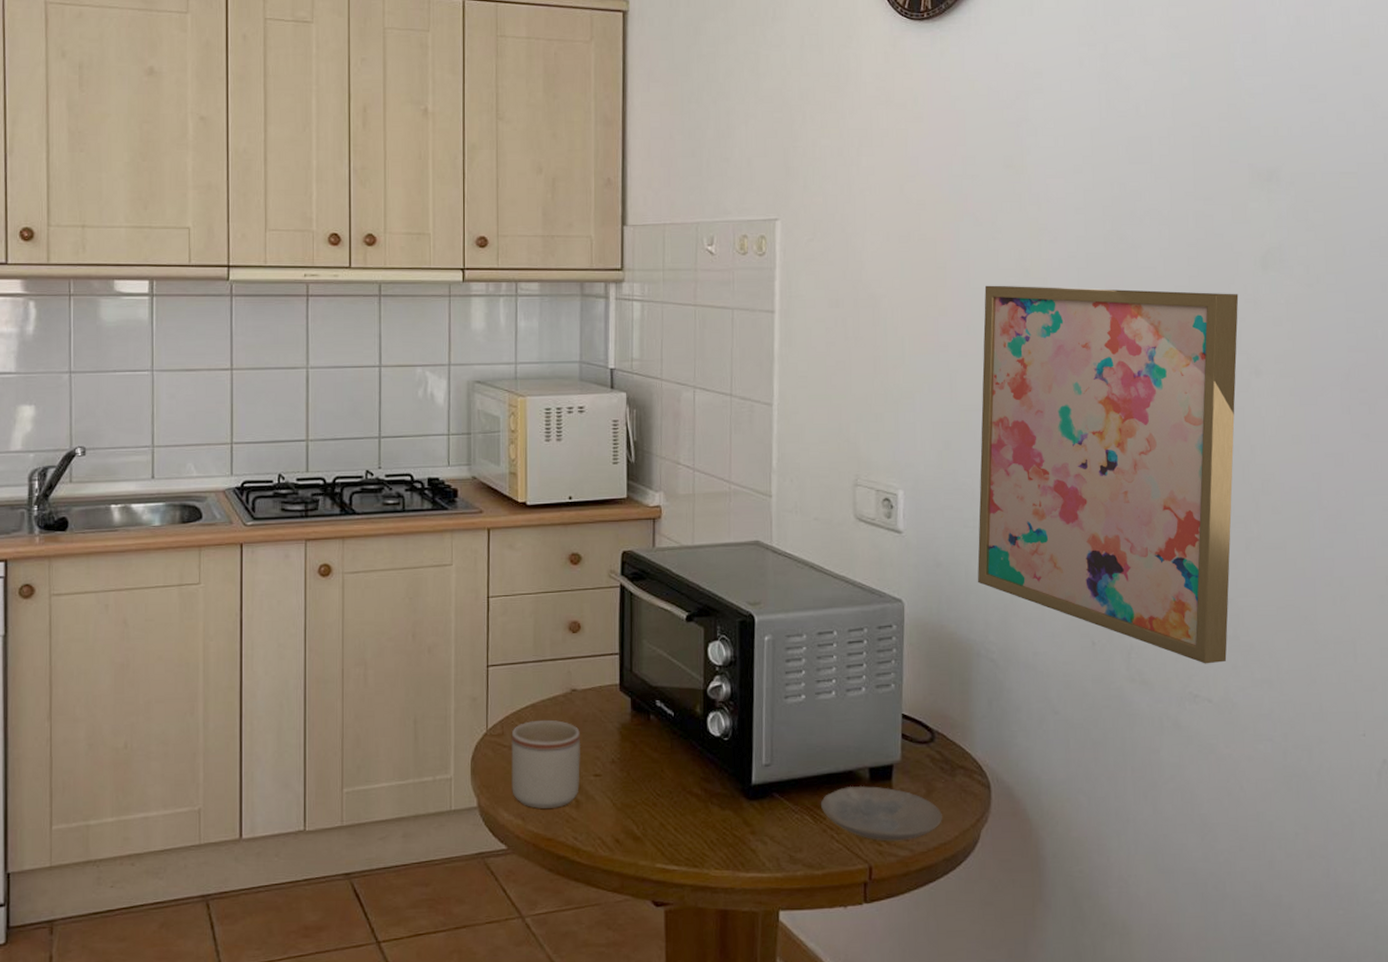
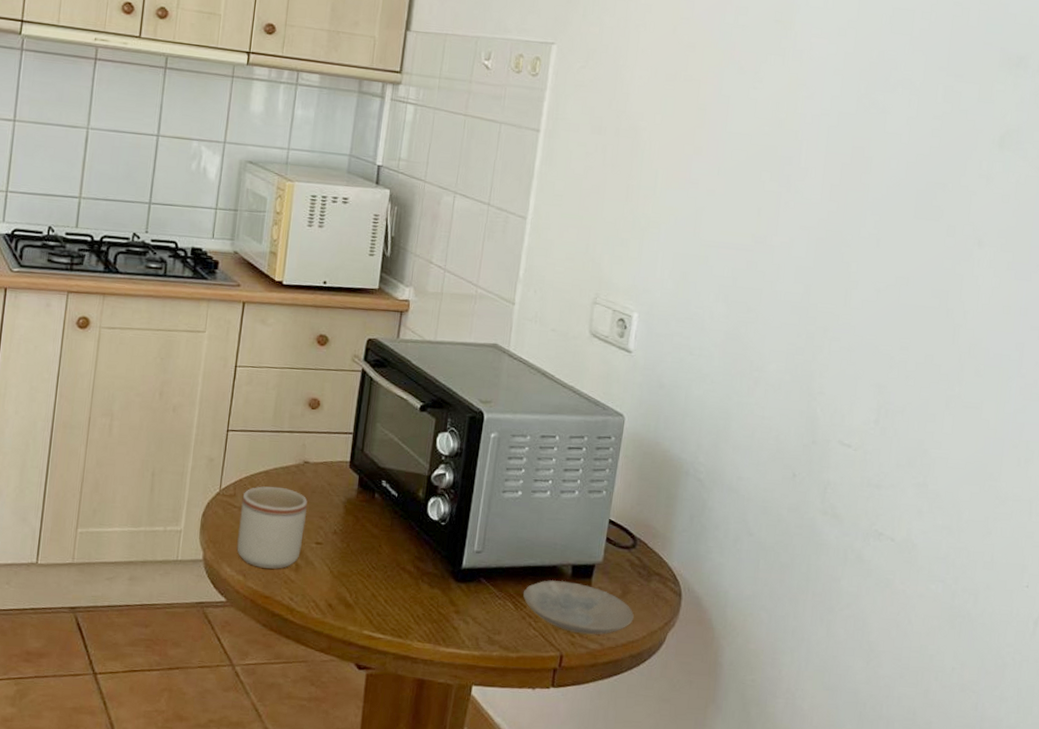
wall art: present [977,285,1239,664] -> none [695,131,974,507]

